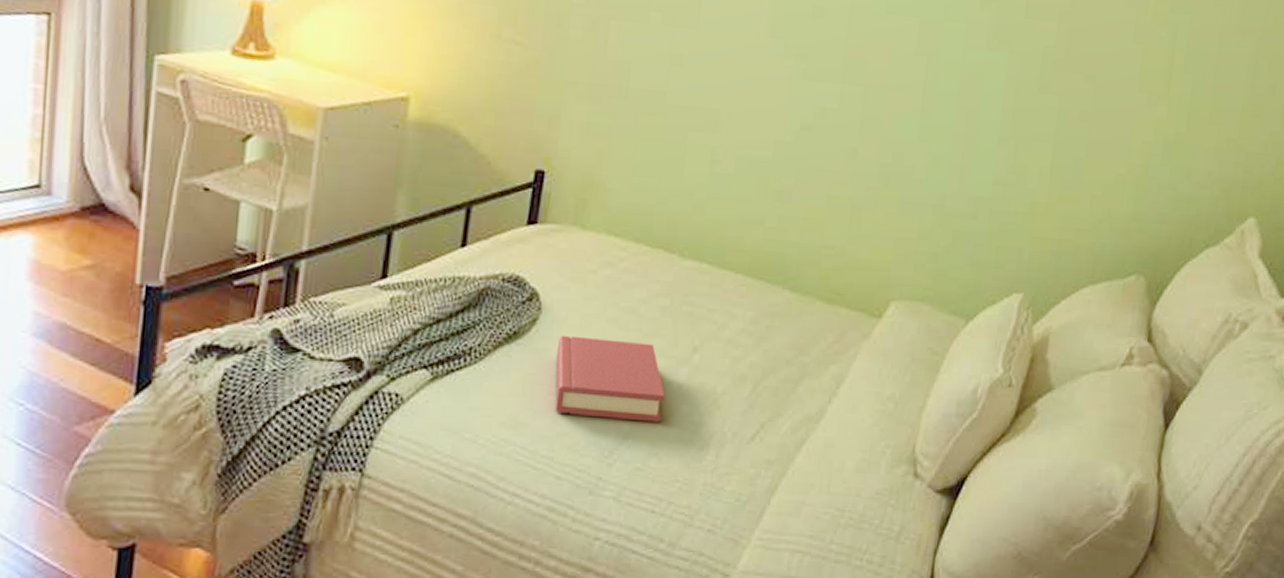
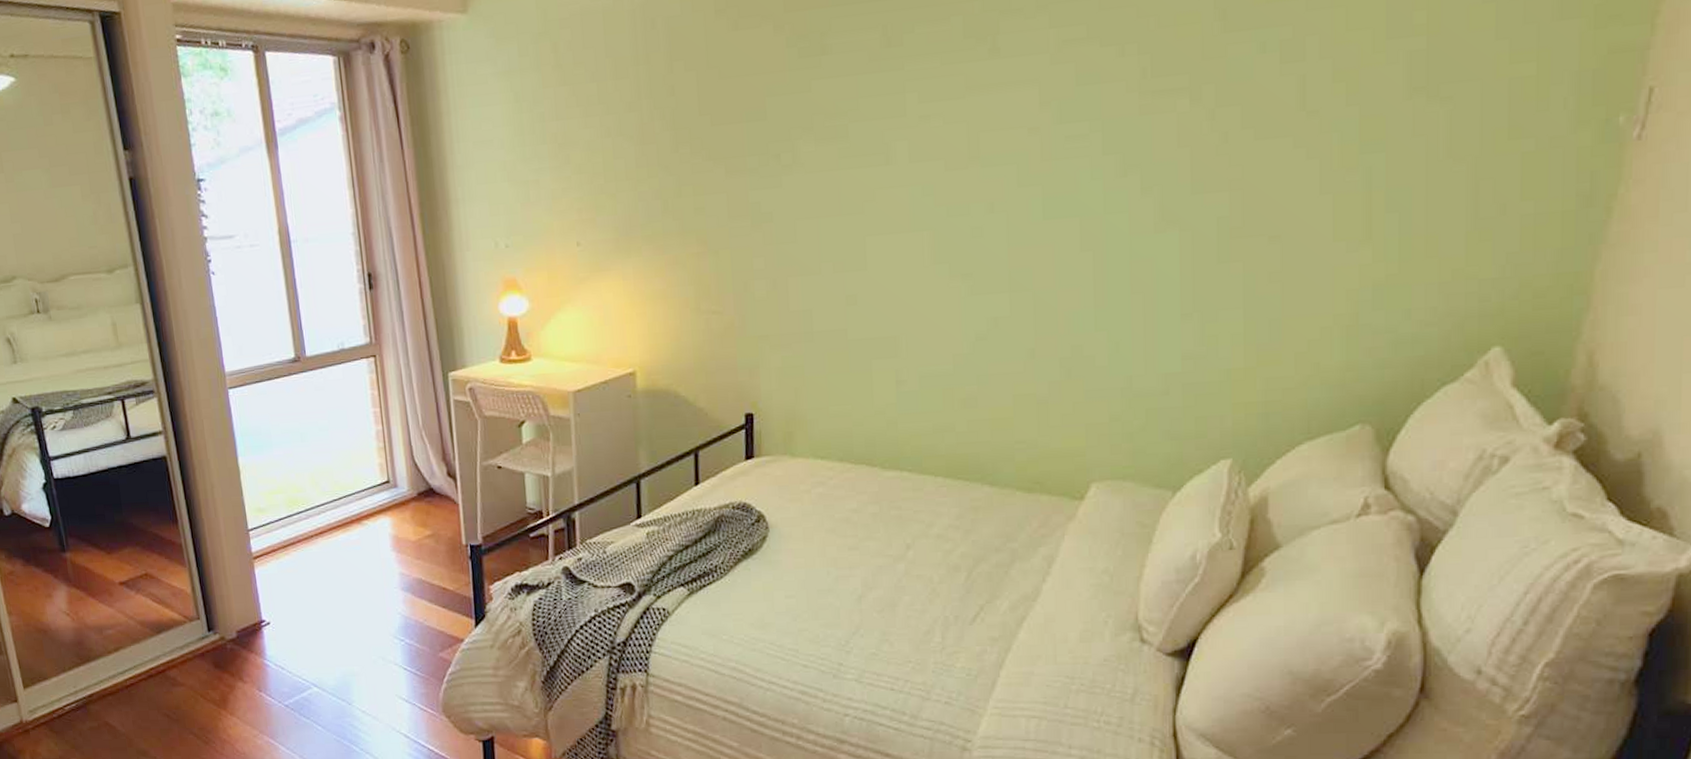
hardback book: present [555,335,665,422] -> none [786,546,888,614]

